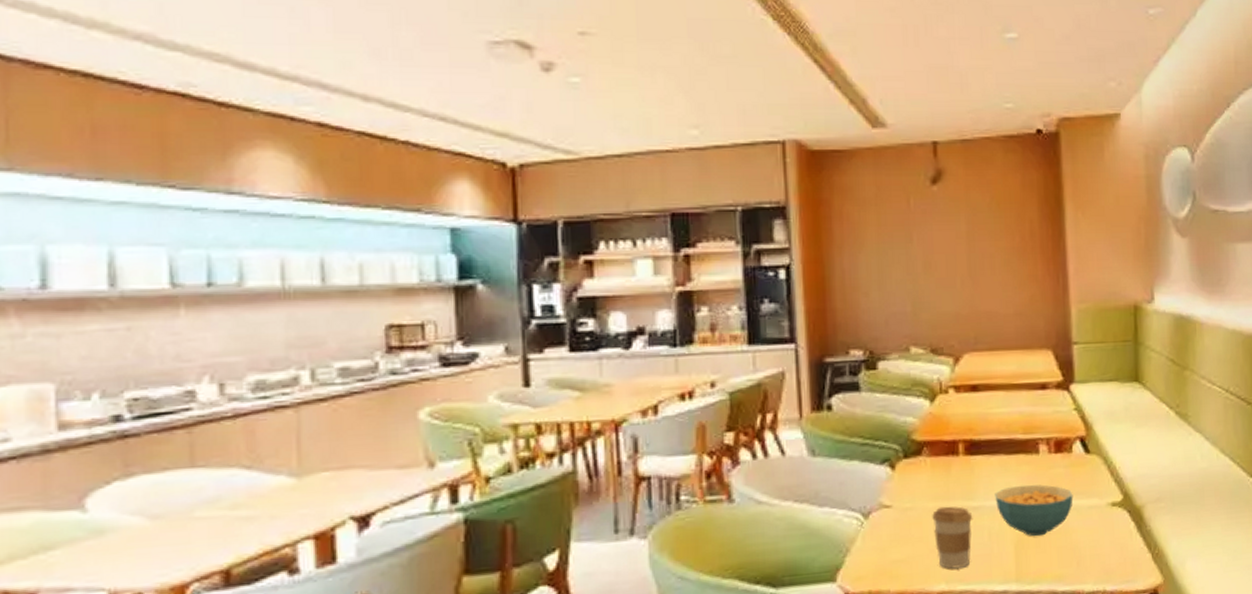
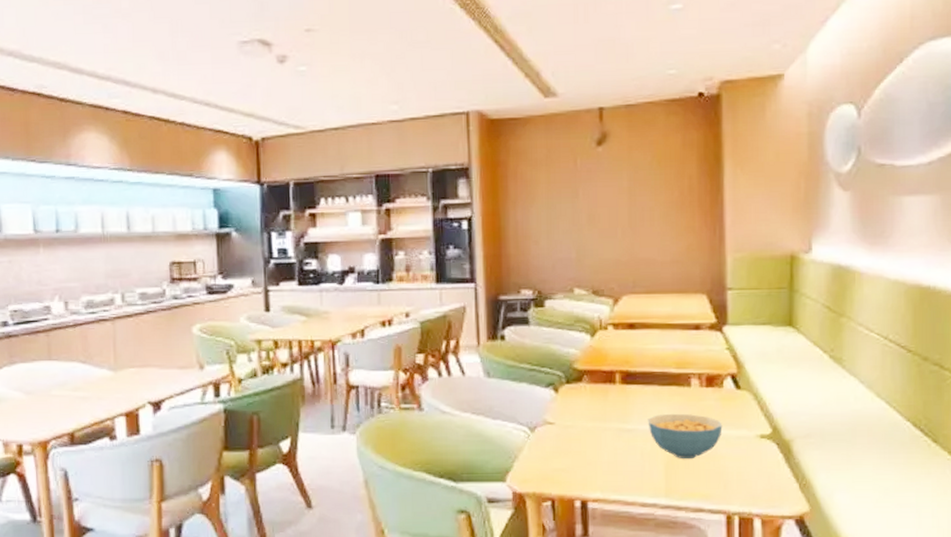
coffee cup: present [932,506,973,569] -> none [590,427,627,480]

